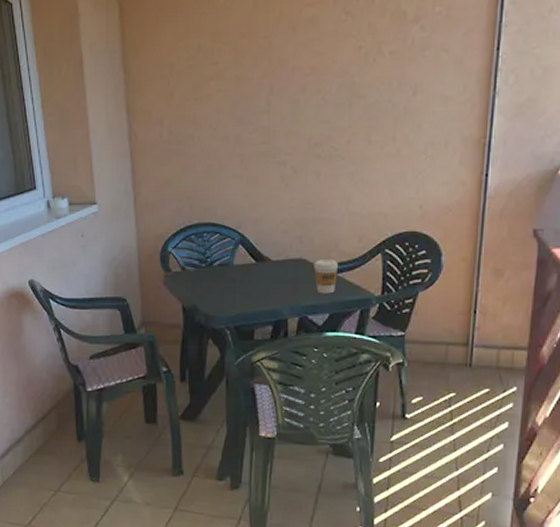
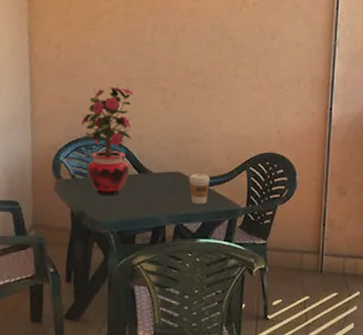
potted flower: none [188,161,248,287] -> present [79,84,134,195]

